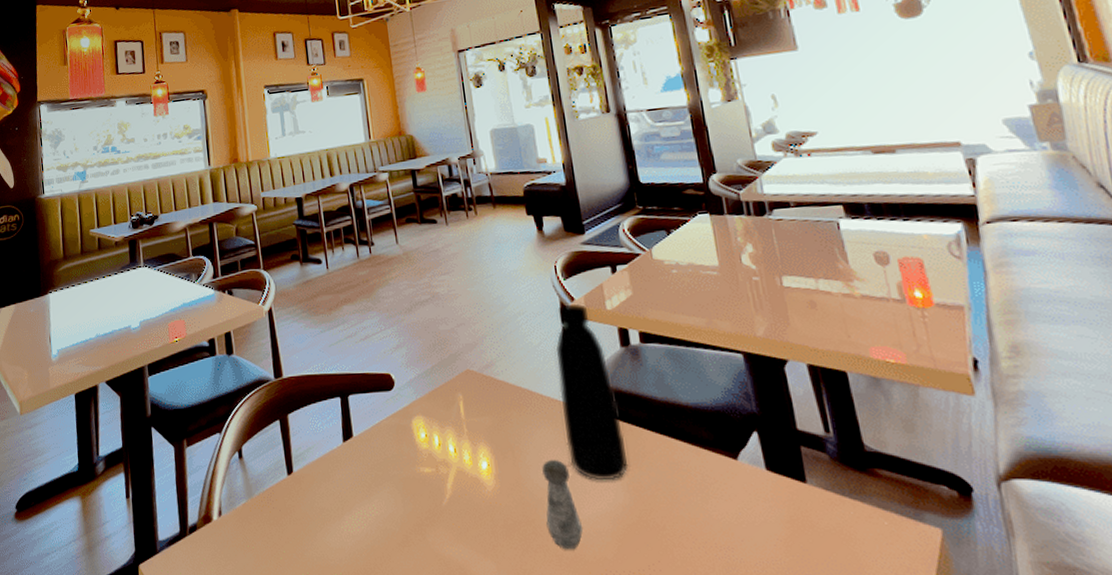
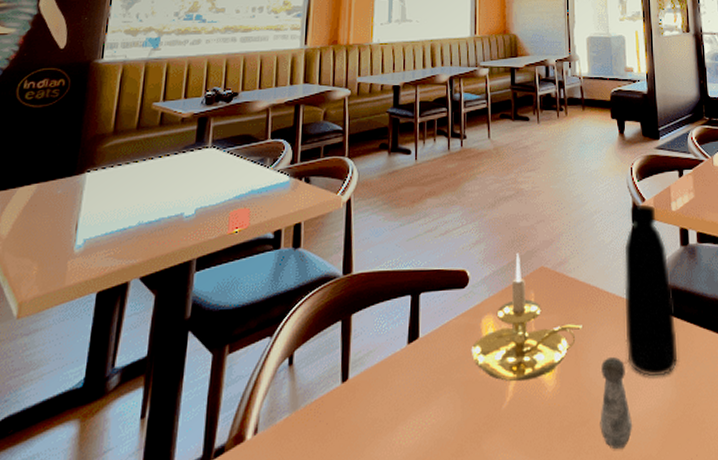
candle holder: none [404,356,517,479] -> present [471,252,582,381]

